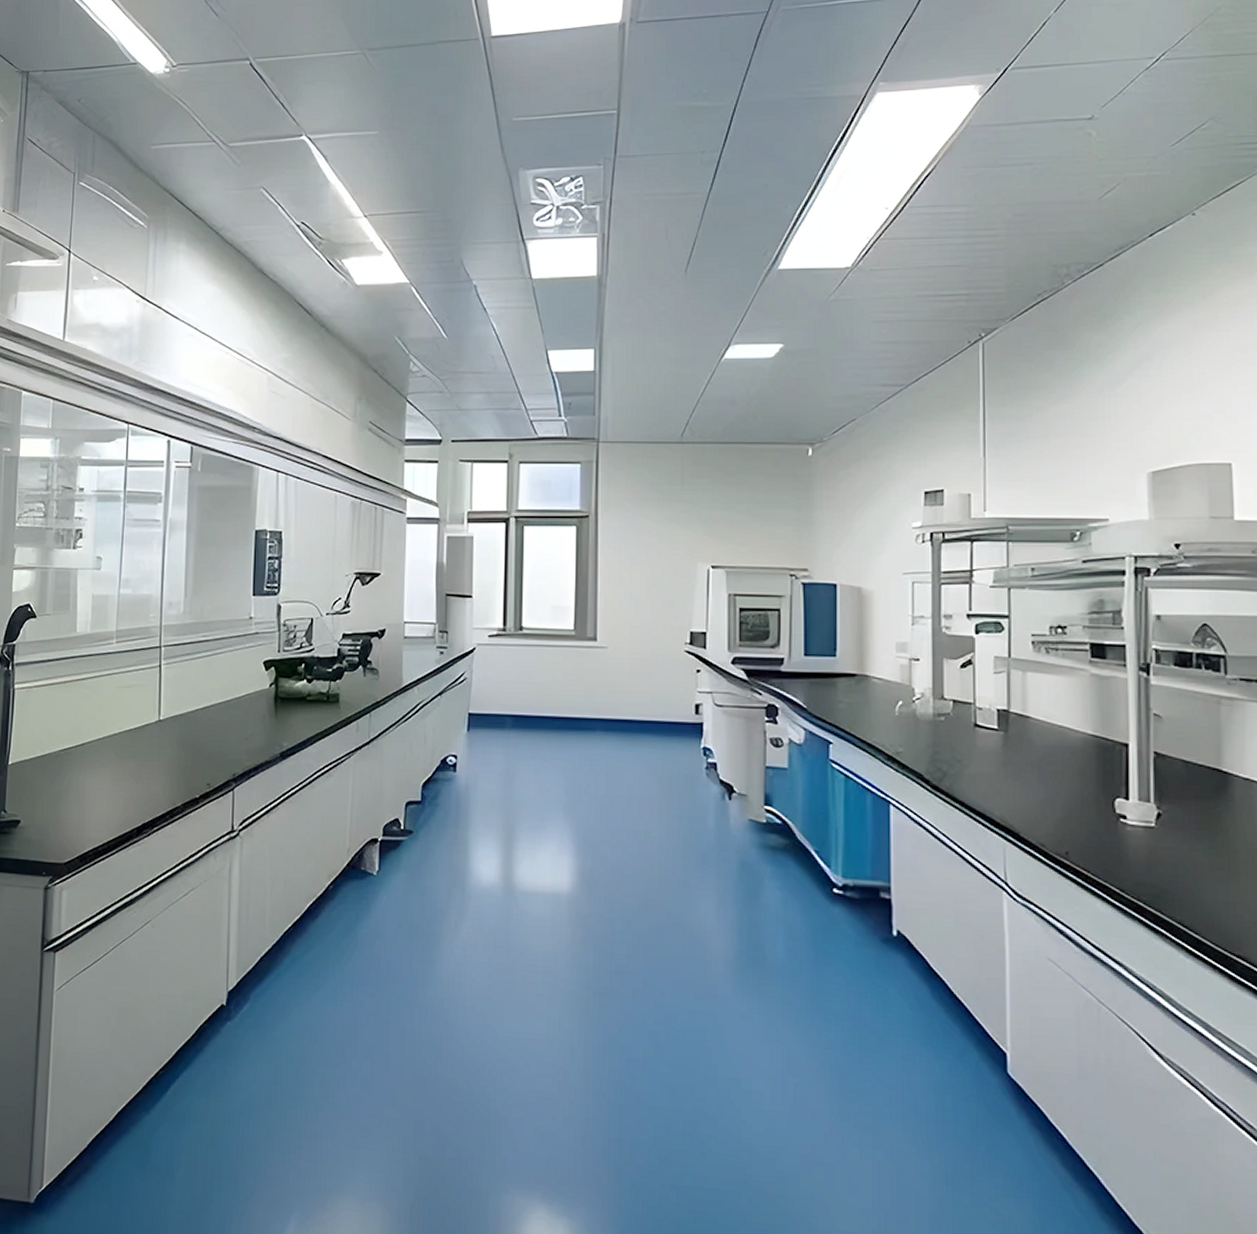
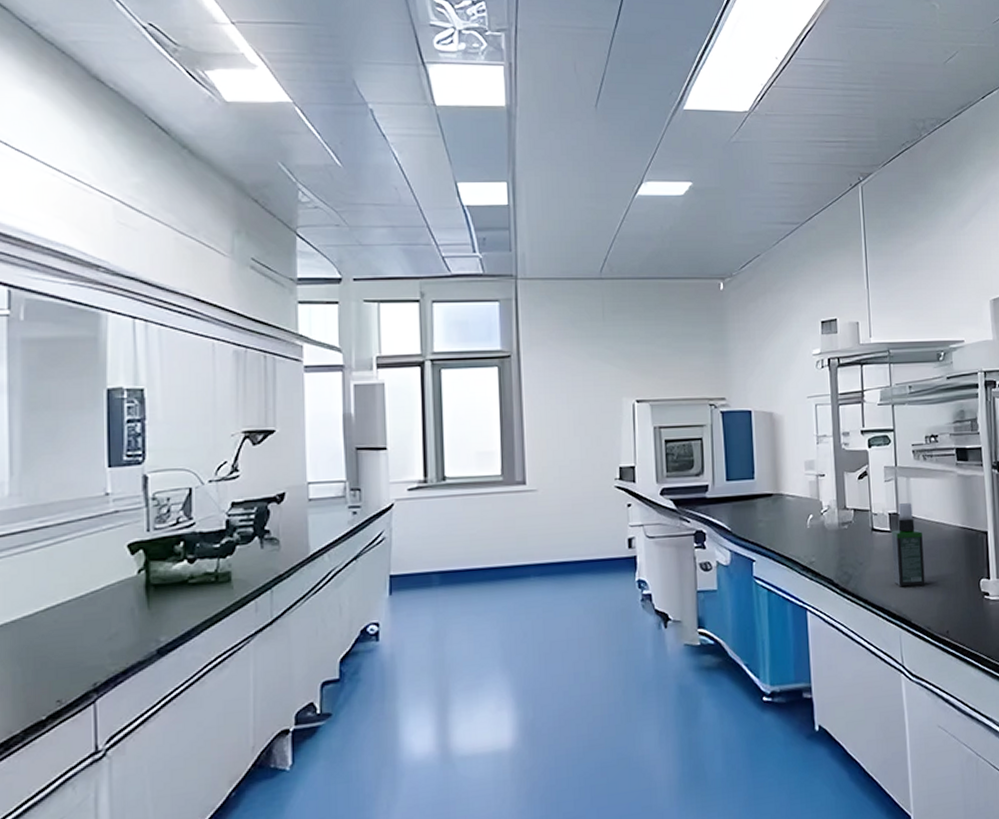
spray bottle: none [999,700,1041,797] -> present [891,503,926,587]

